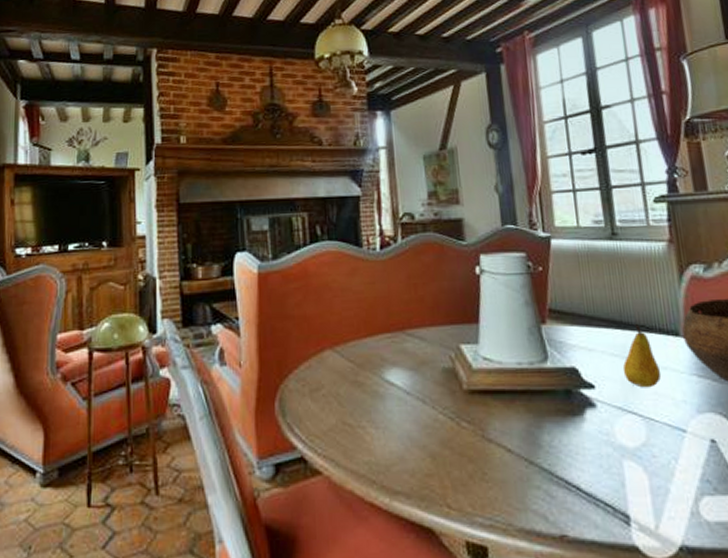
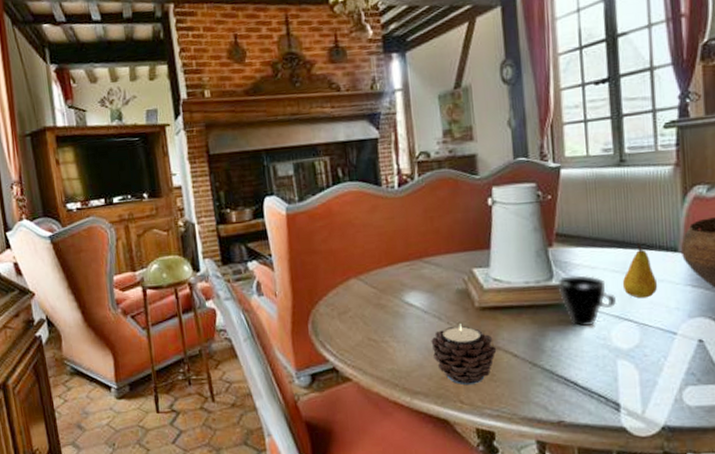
candle: none [414,409,488,486] -> present [431,324,497,386]
cup: none [553,357,618,419] -> present [557,275,616,327]

